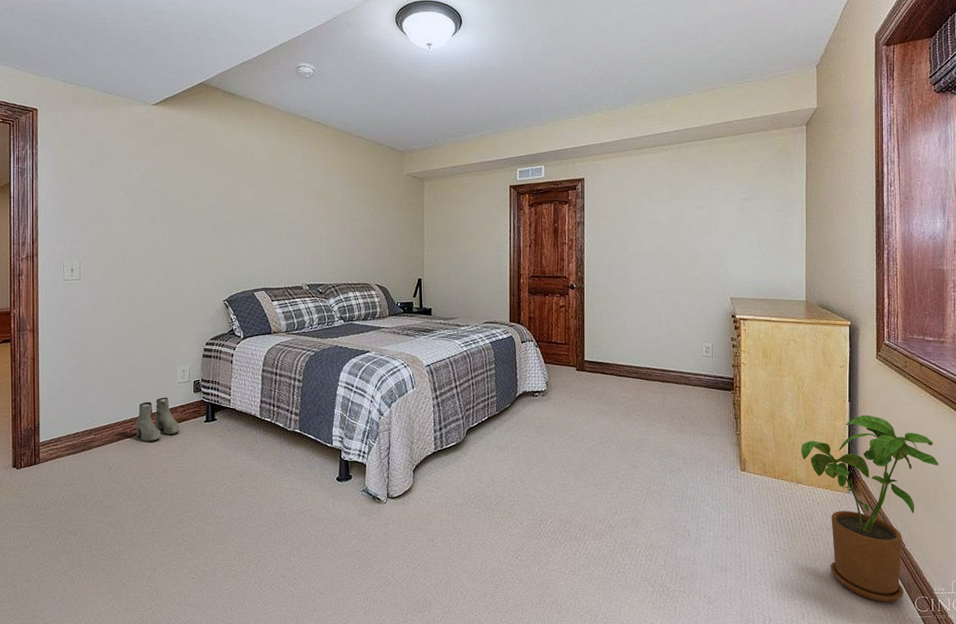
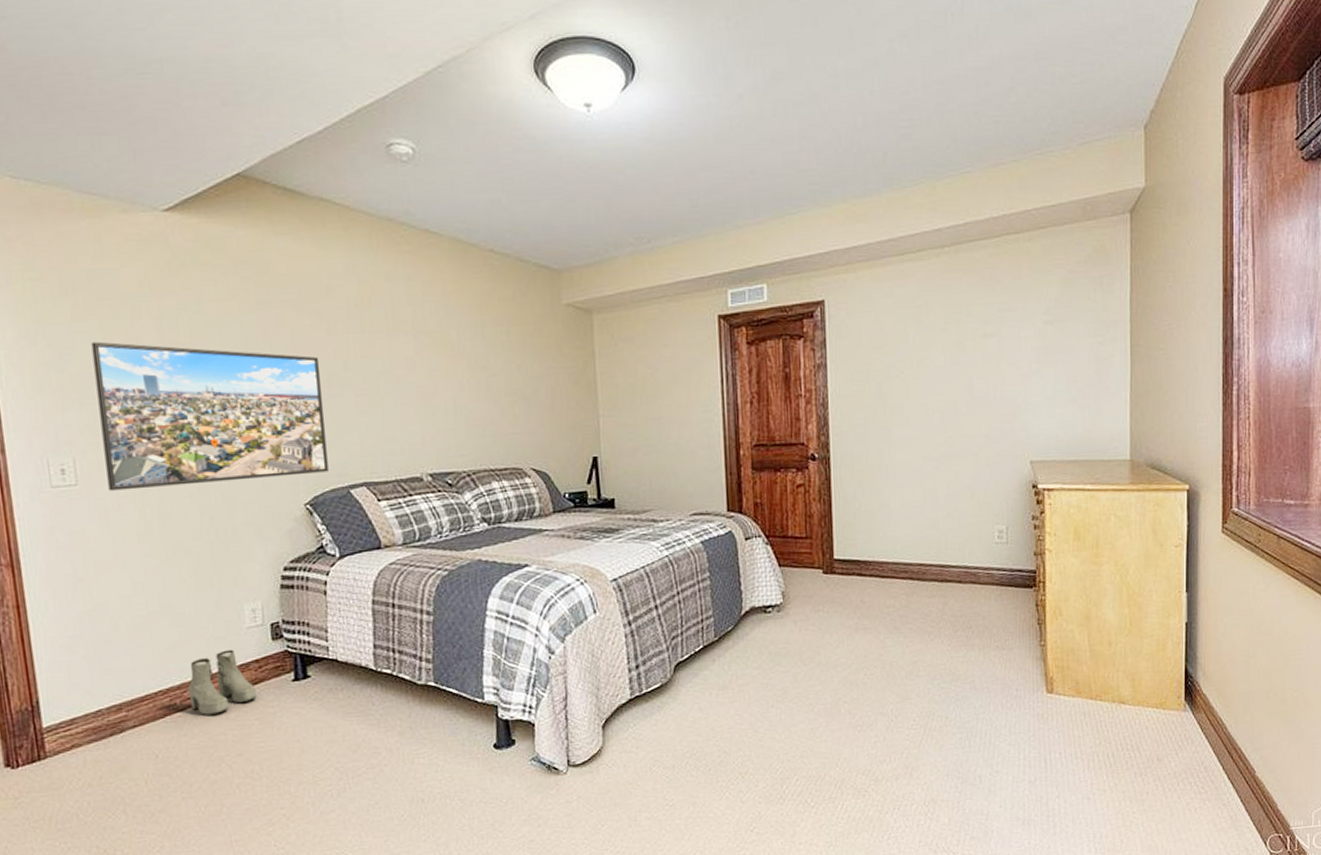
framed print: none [99,187,242,285] -> present [91,341,329,491]
house plant: present [800,415,940,602] -> none [1124,607,1300,846]

